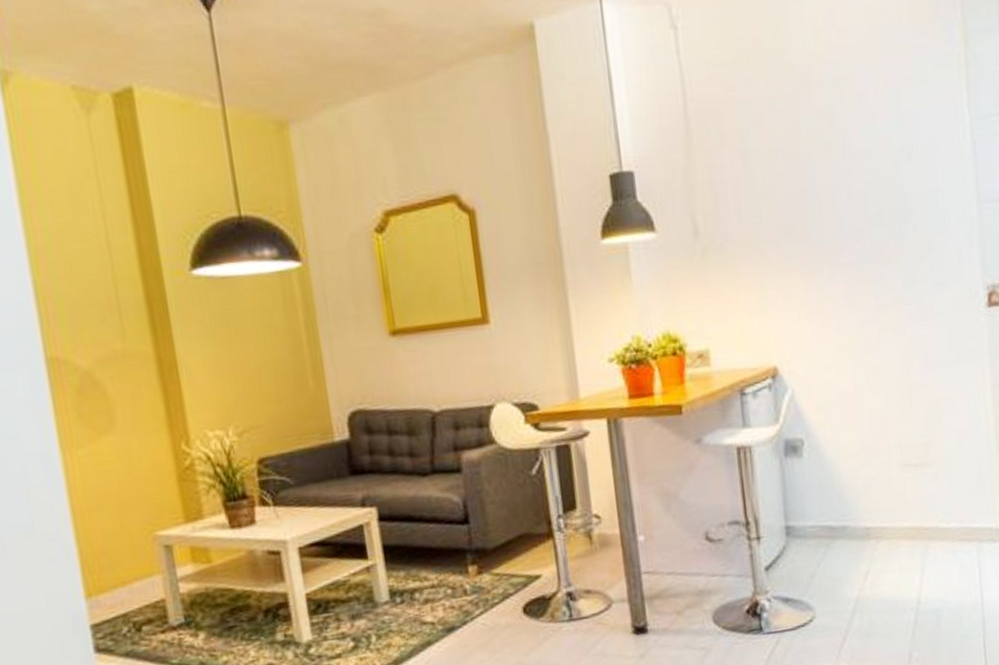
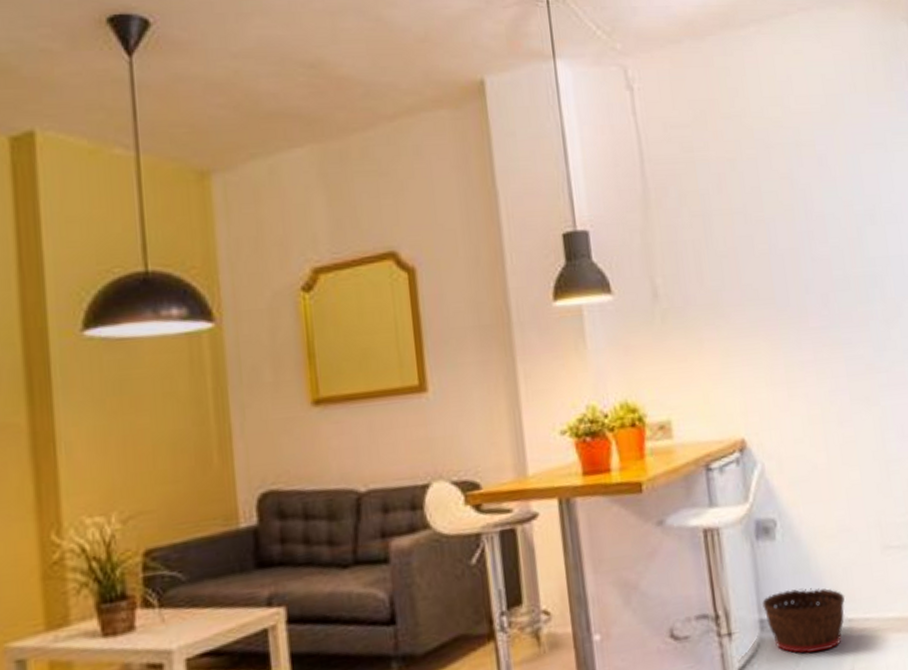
basket: none [788,500,865,556] -> present [762,588,845,654]

